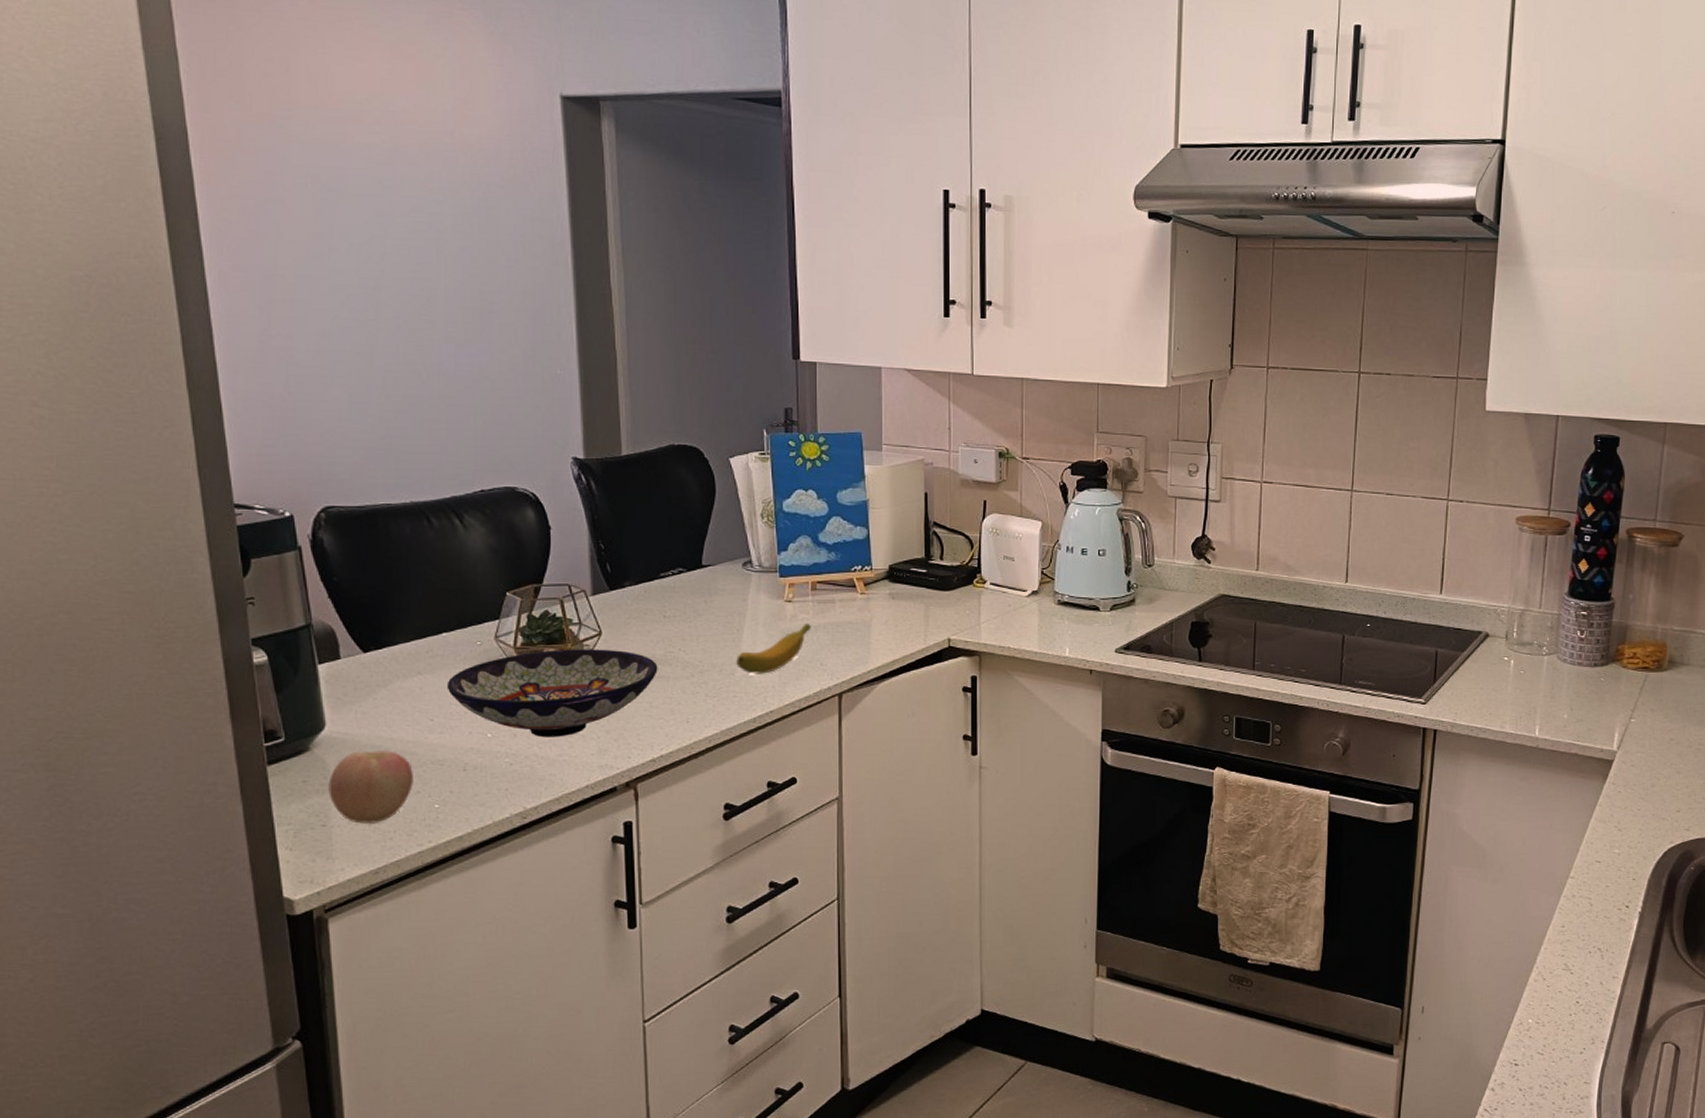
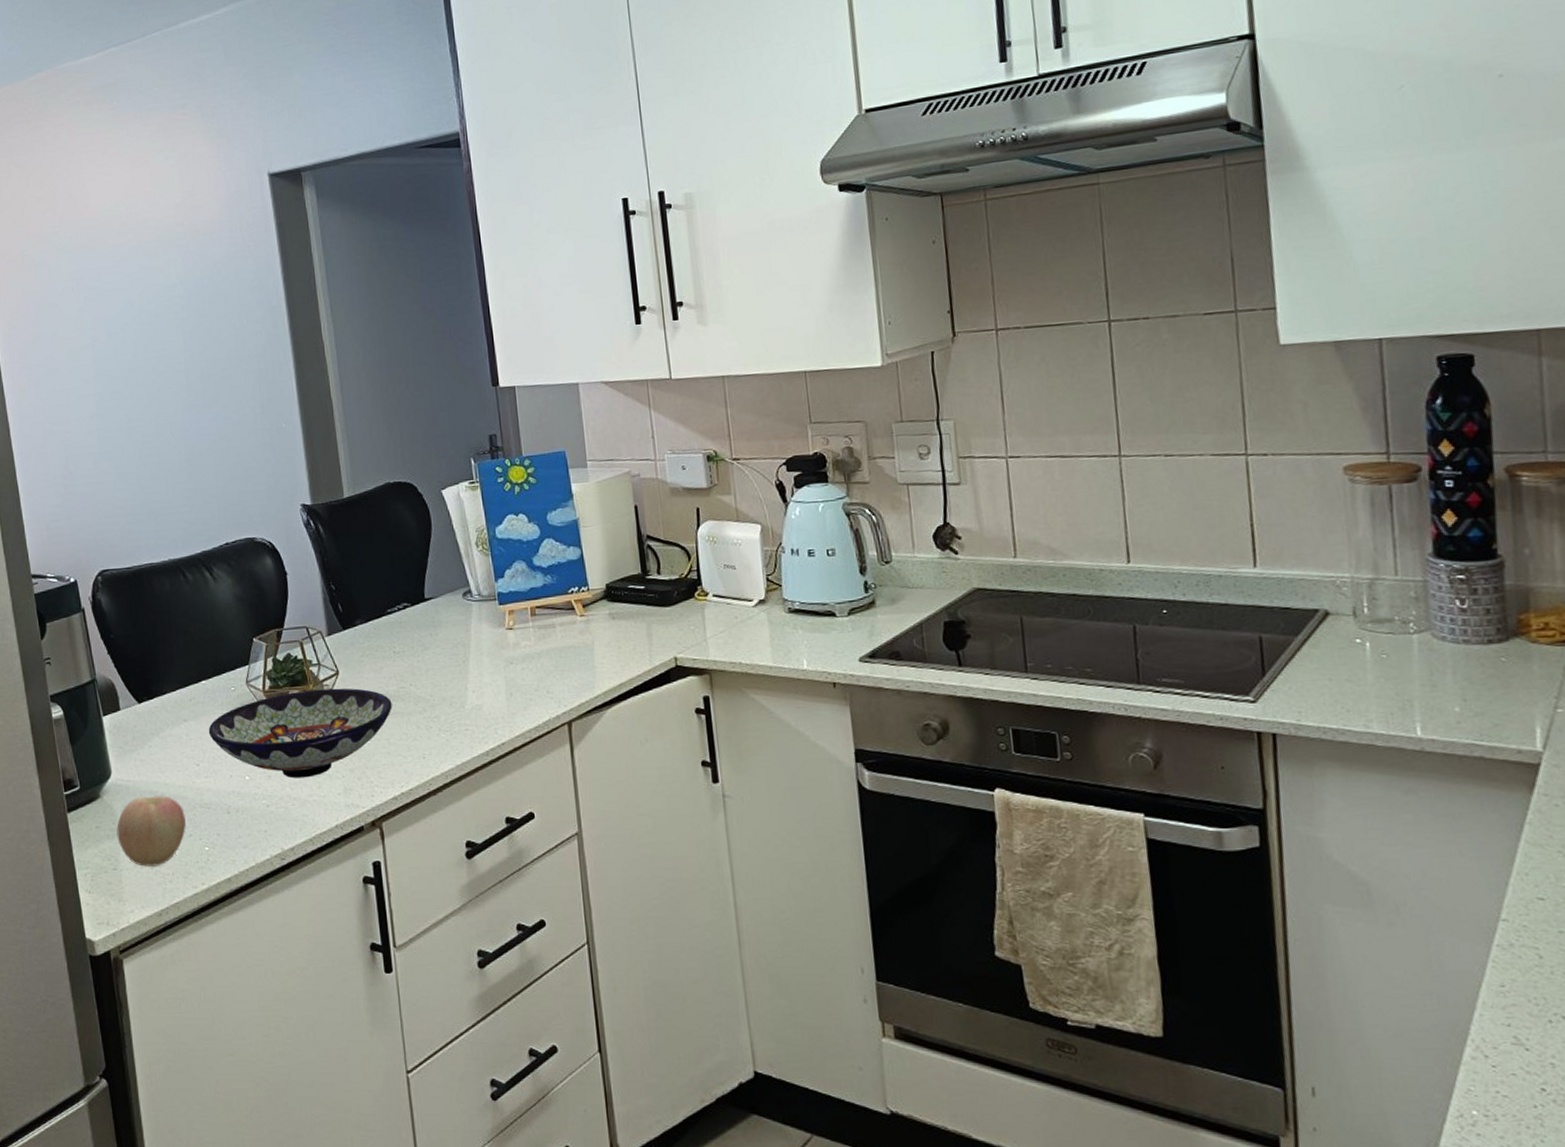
banana: present [736,622,811,674] -> none [465,649,534,706]

